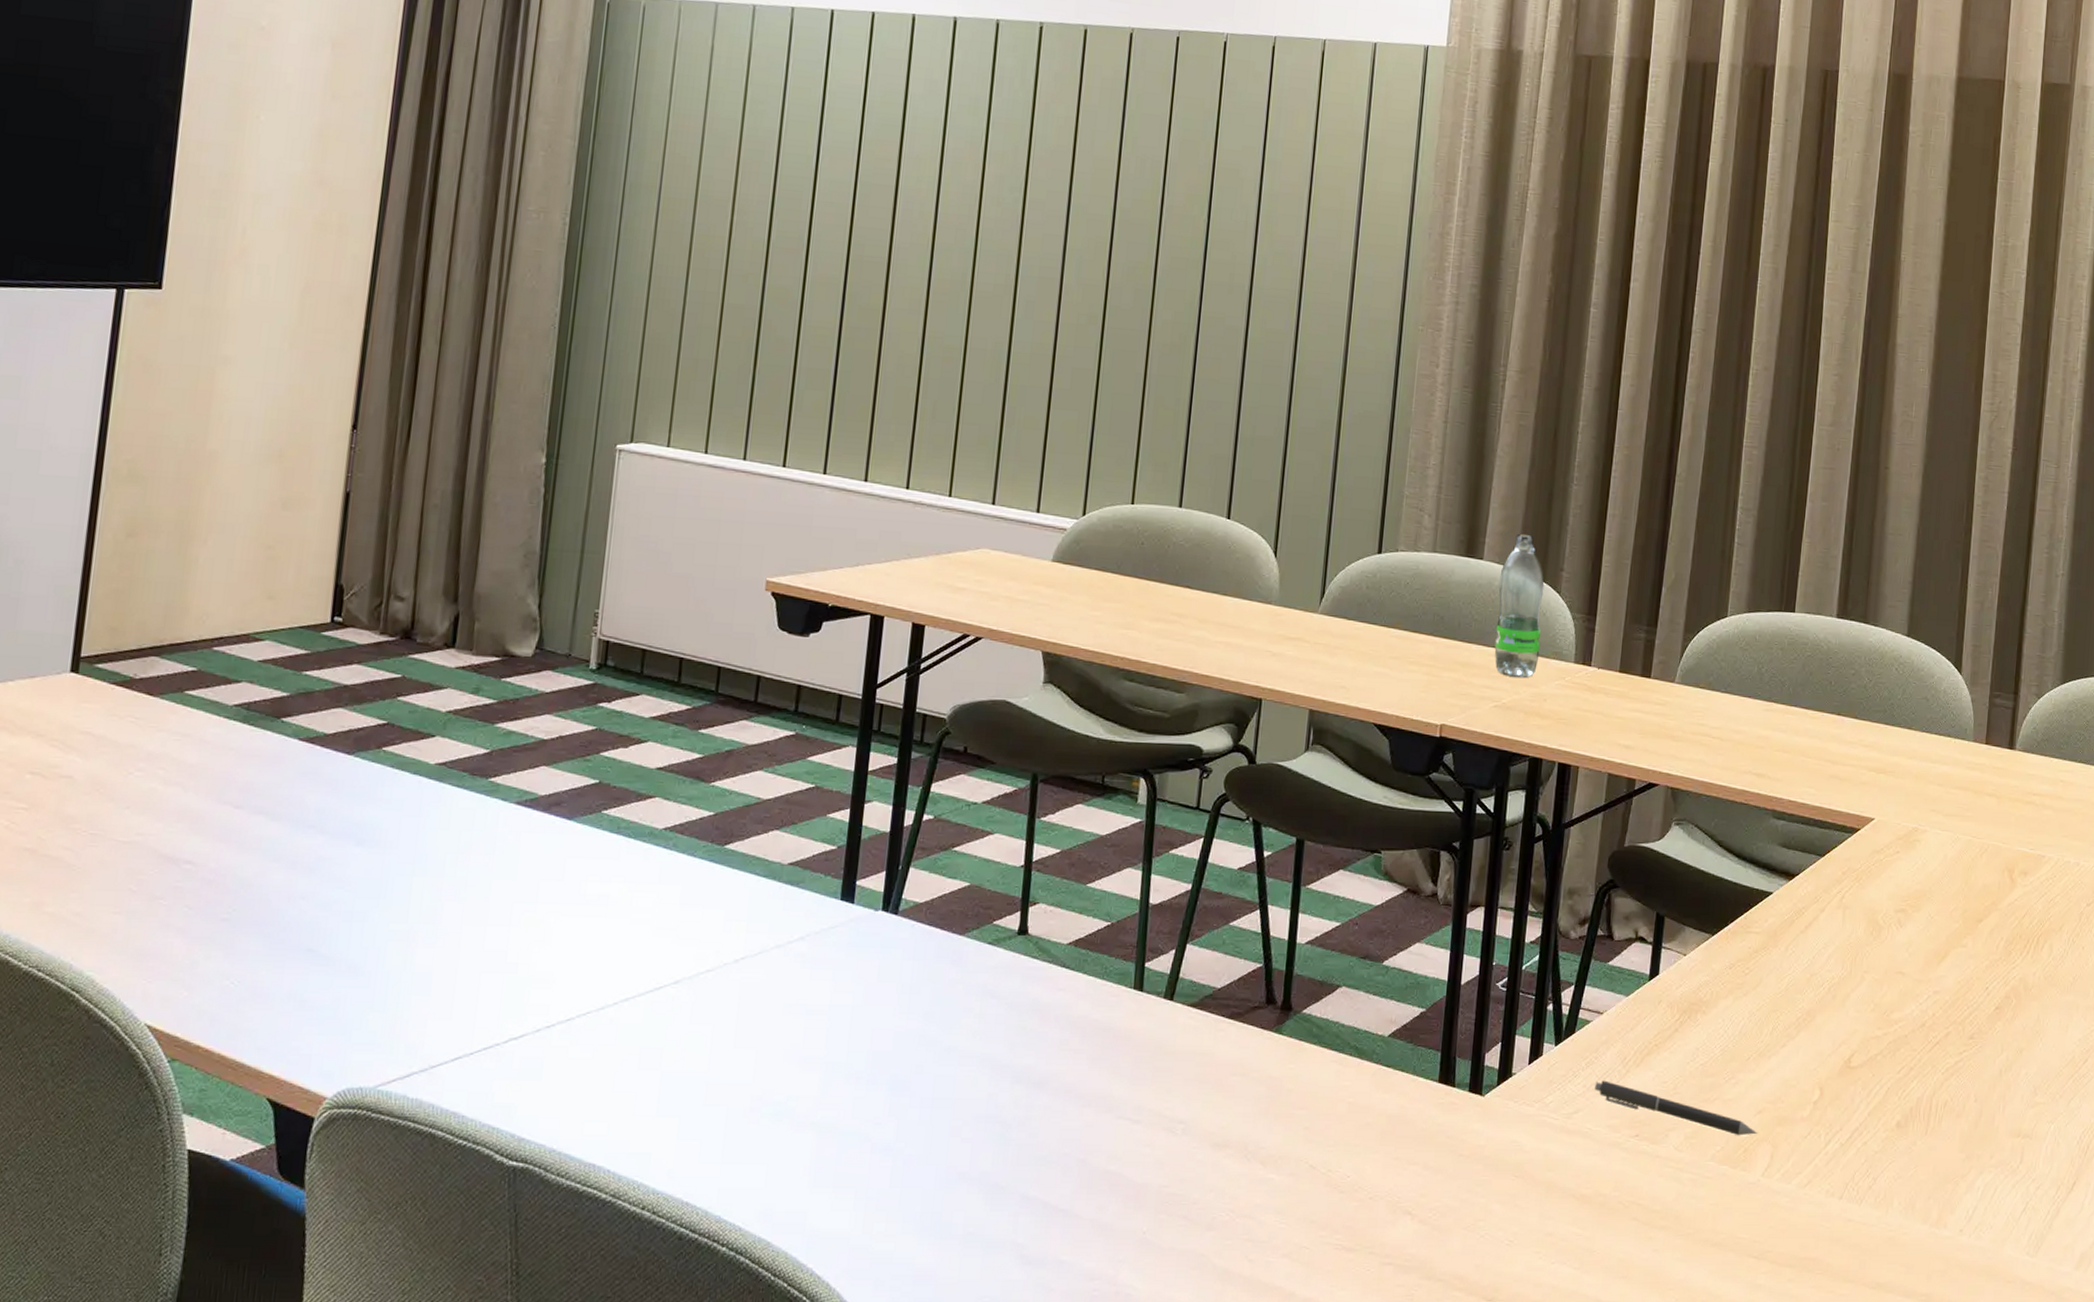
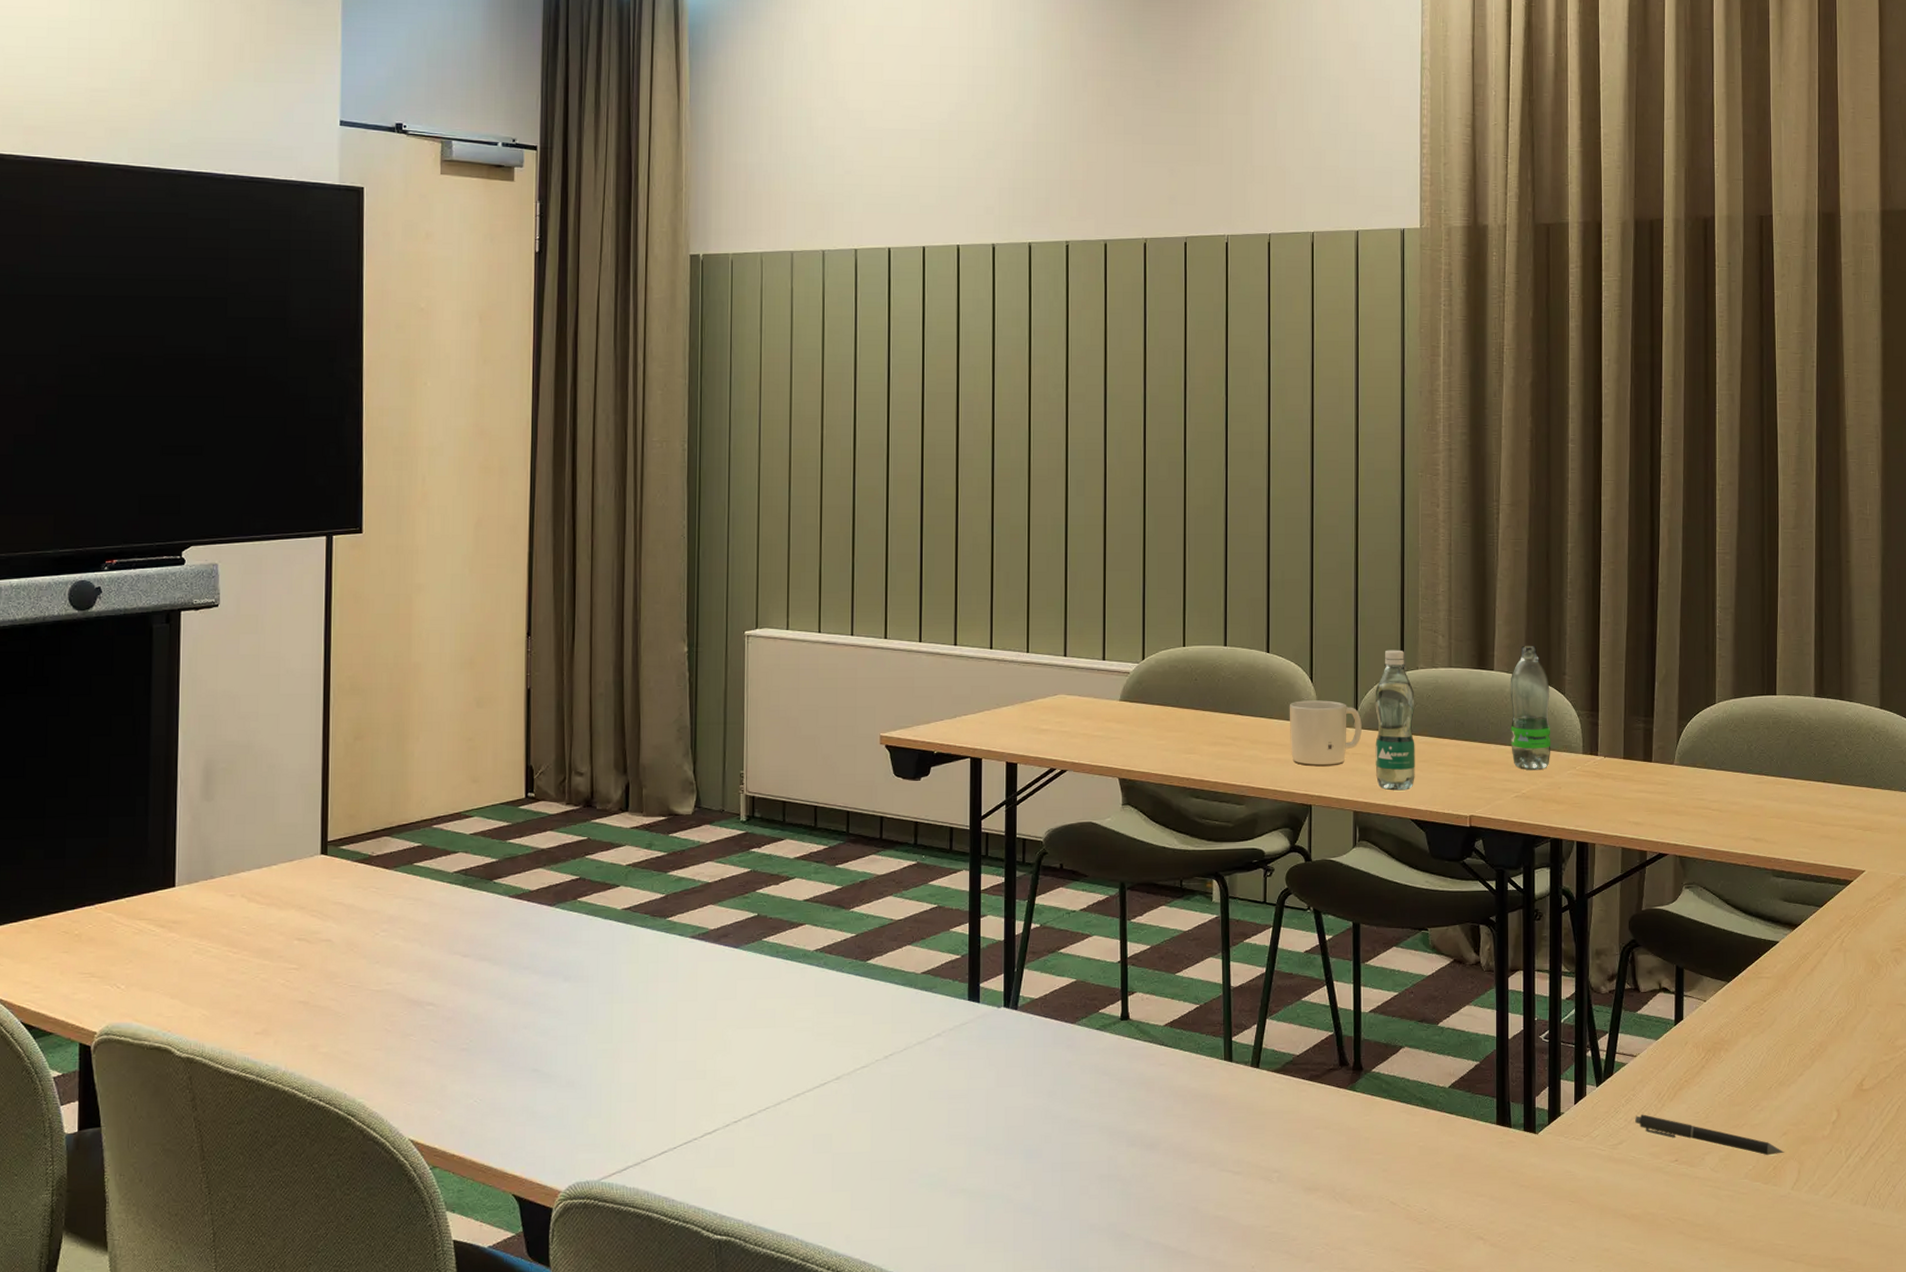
mug: none [1243,577,1328,656] -> present [1289,700,1362,767]
bottle: none [1338,526,1391,690] -> present [1375,650,1415,791]

